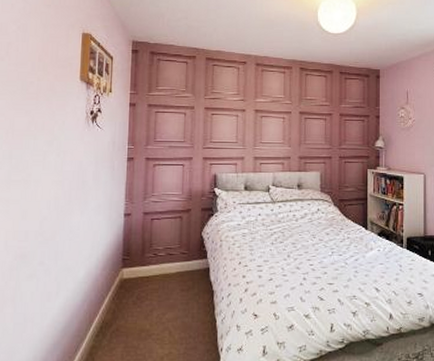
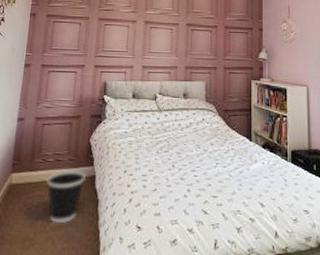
wastebasket: none [159,263,199,315] -> present [46,169,86,224]

